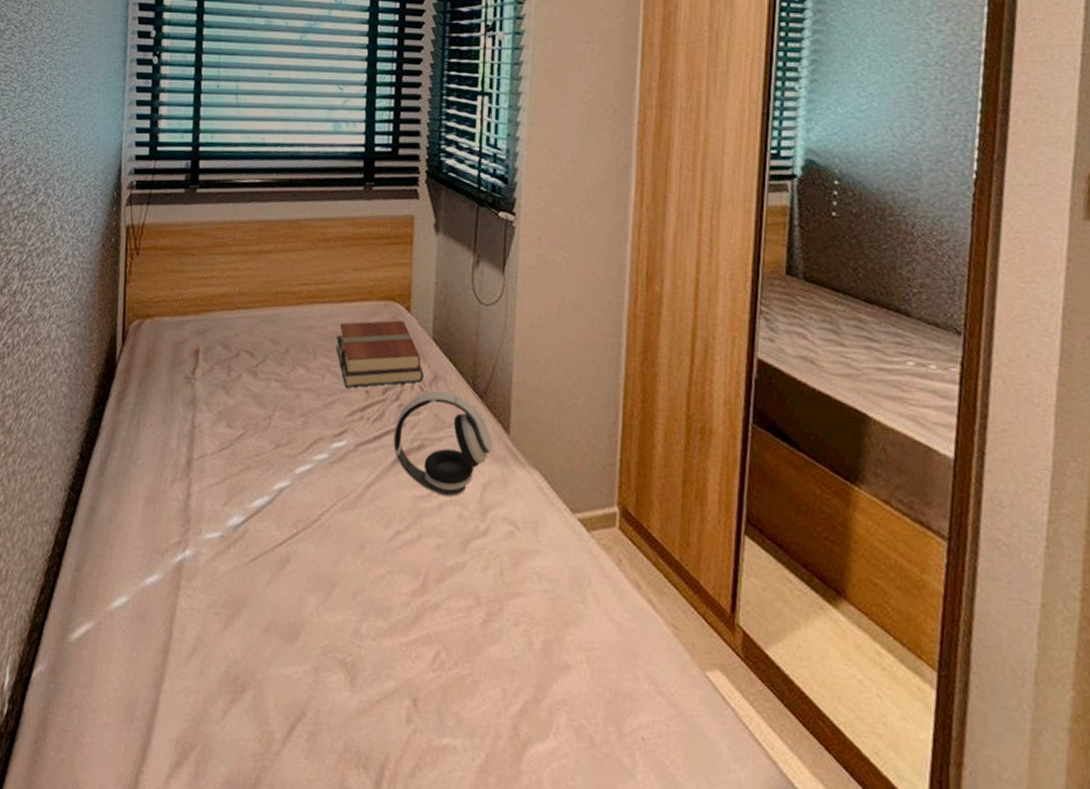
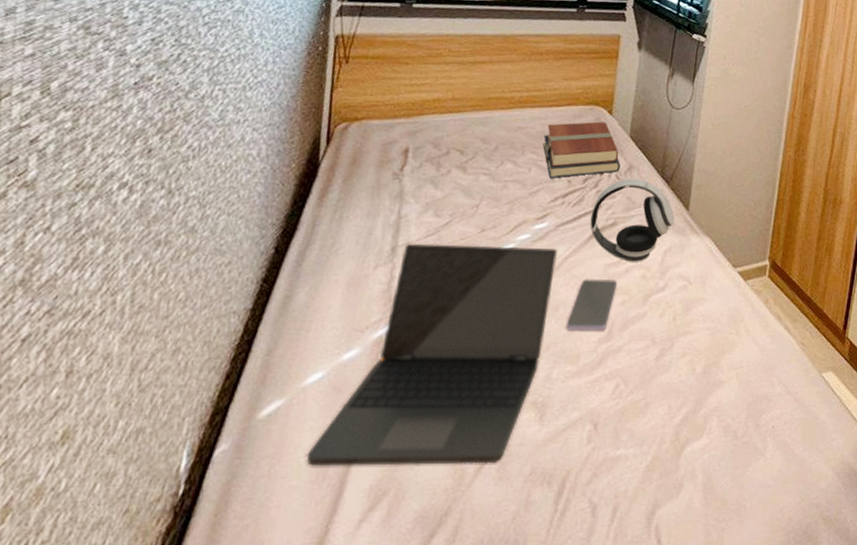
laptop: none [115,456,360,732] -> present [306,243,558,466]
smartphone: none [374,513,430,581] -> present [566,279,618,331]

